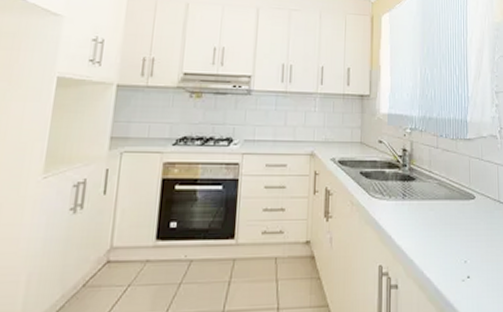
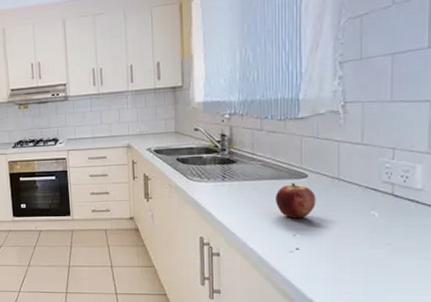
apple: none [450,204,483,243] -> present [276,183,316,219]

